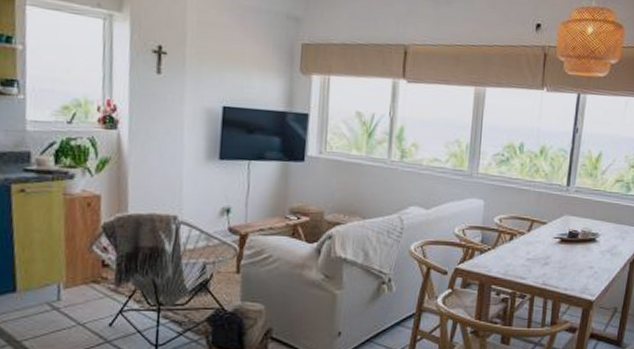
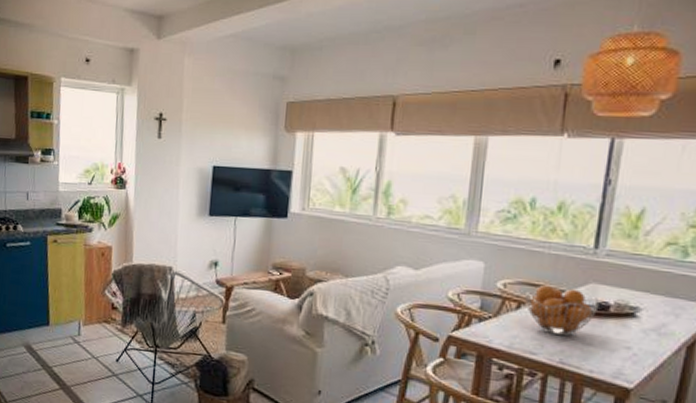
fruit basket: none [516,218,571,262] -> present [525,284,600,337]

